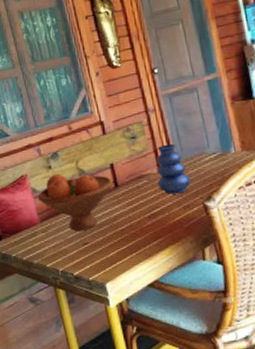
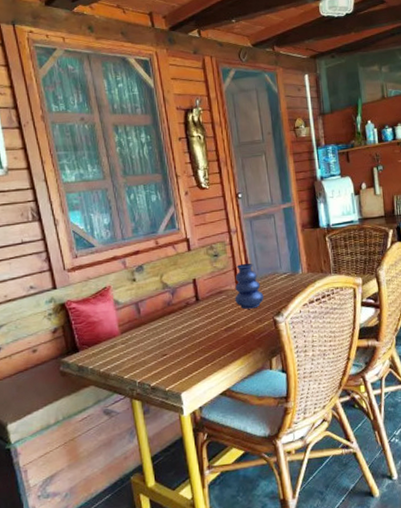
fruit bowl: present [38,174,113,231] -> none [120,287,195,343]

